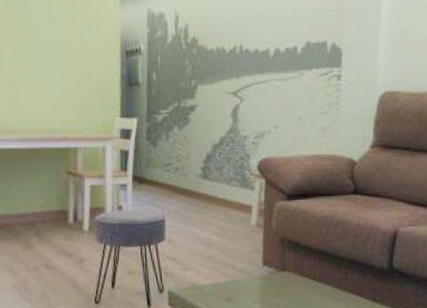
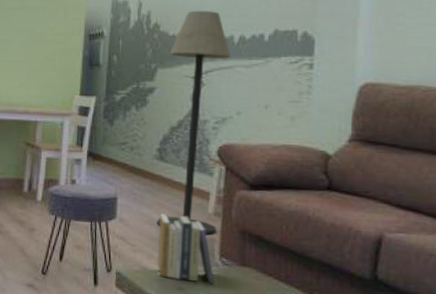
floor lamp: none [204,22,267,247] -> present [157,10,231,236]
books: none [206,230,258,292] -> present [157,213,214,283]

